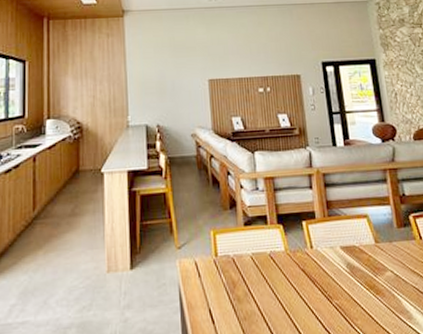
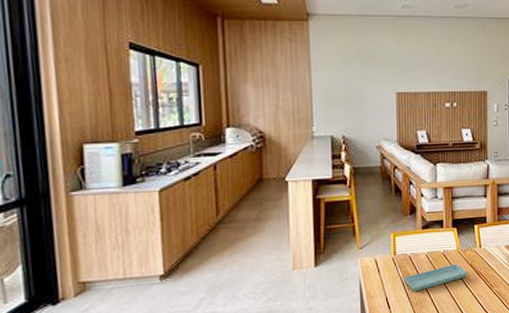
saucer: none [228,267,301,303] -> present [404,263,468,292]

